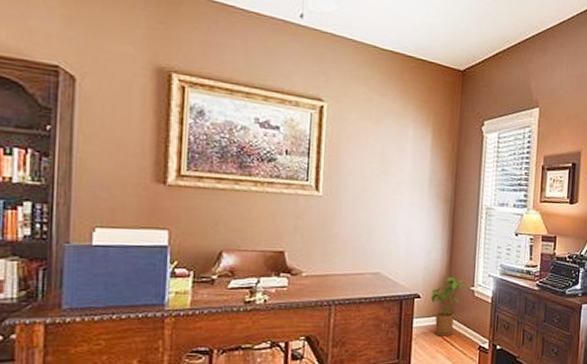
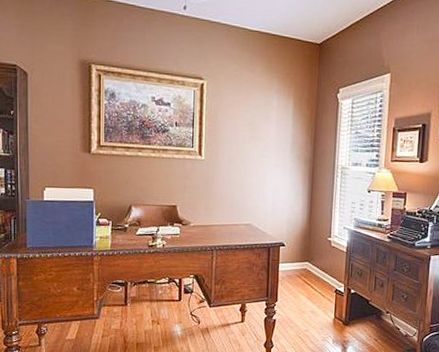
house plant: present [431,276,466,336] -> none [294,228,324,280]

